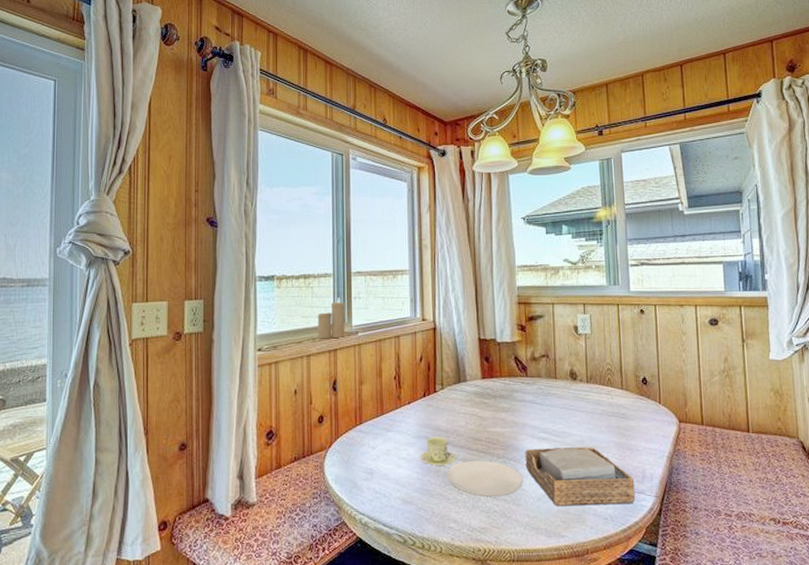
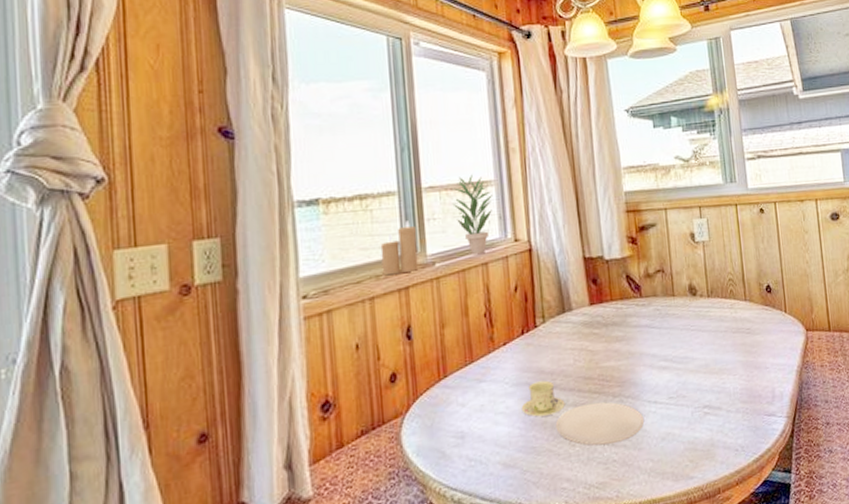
potted plant: none [374,264,406,329] -> present [452,174,492,255]
napkin holder: present [525,447,636,507] -> none [644,370,767,444]

